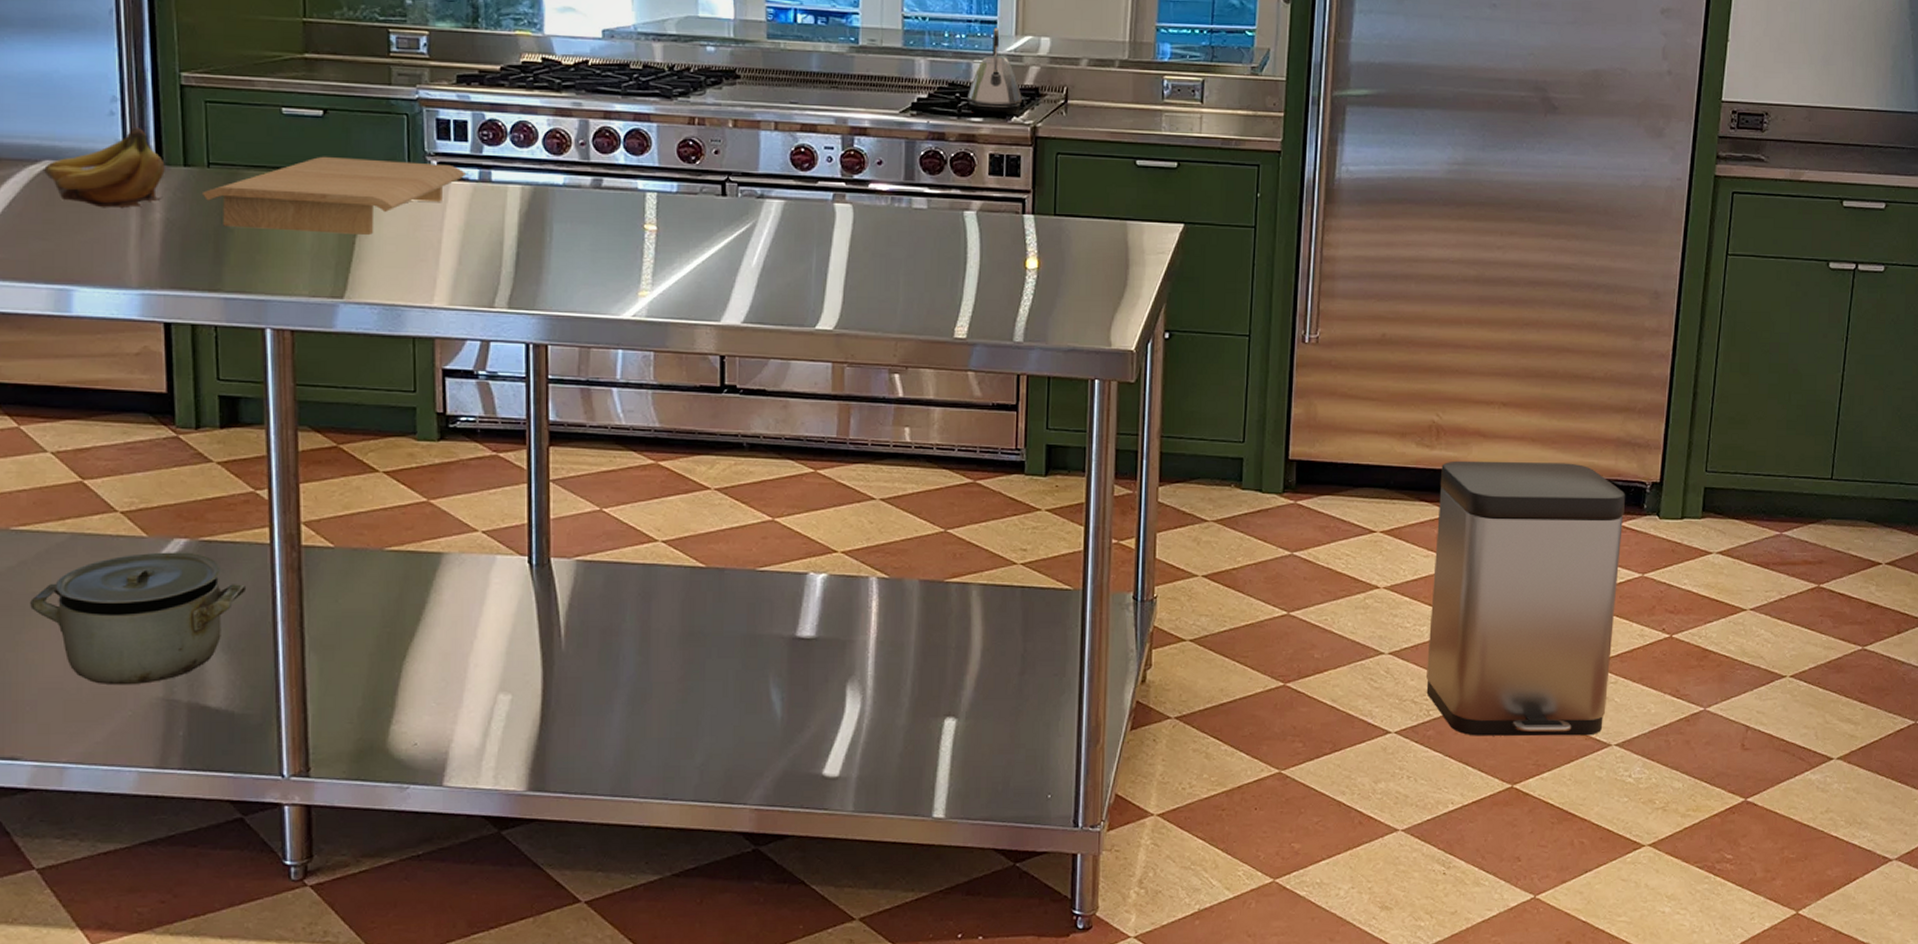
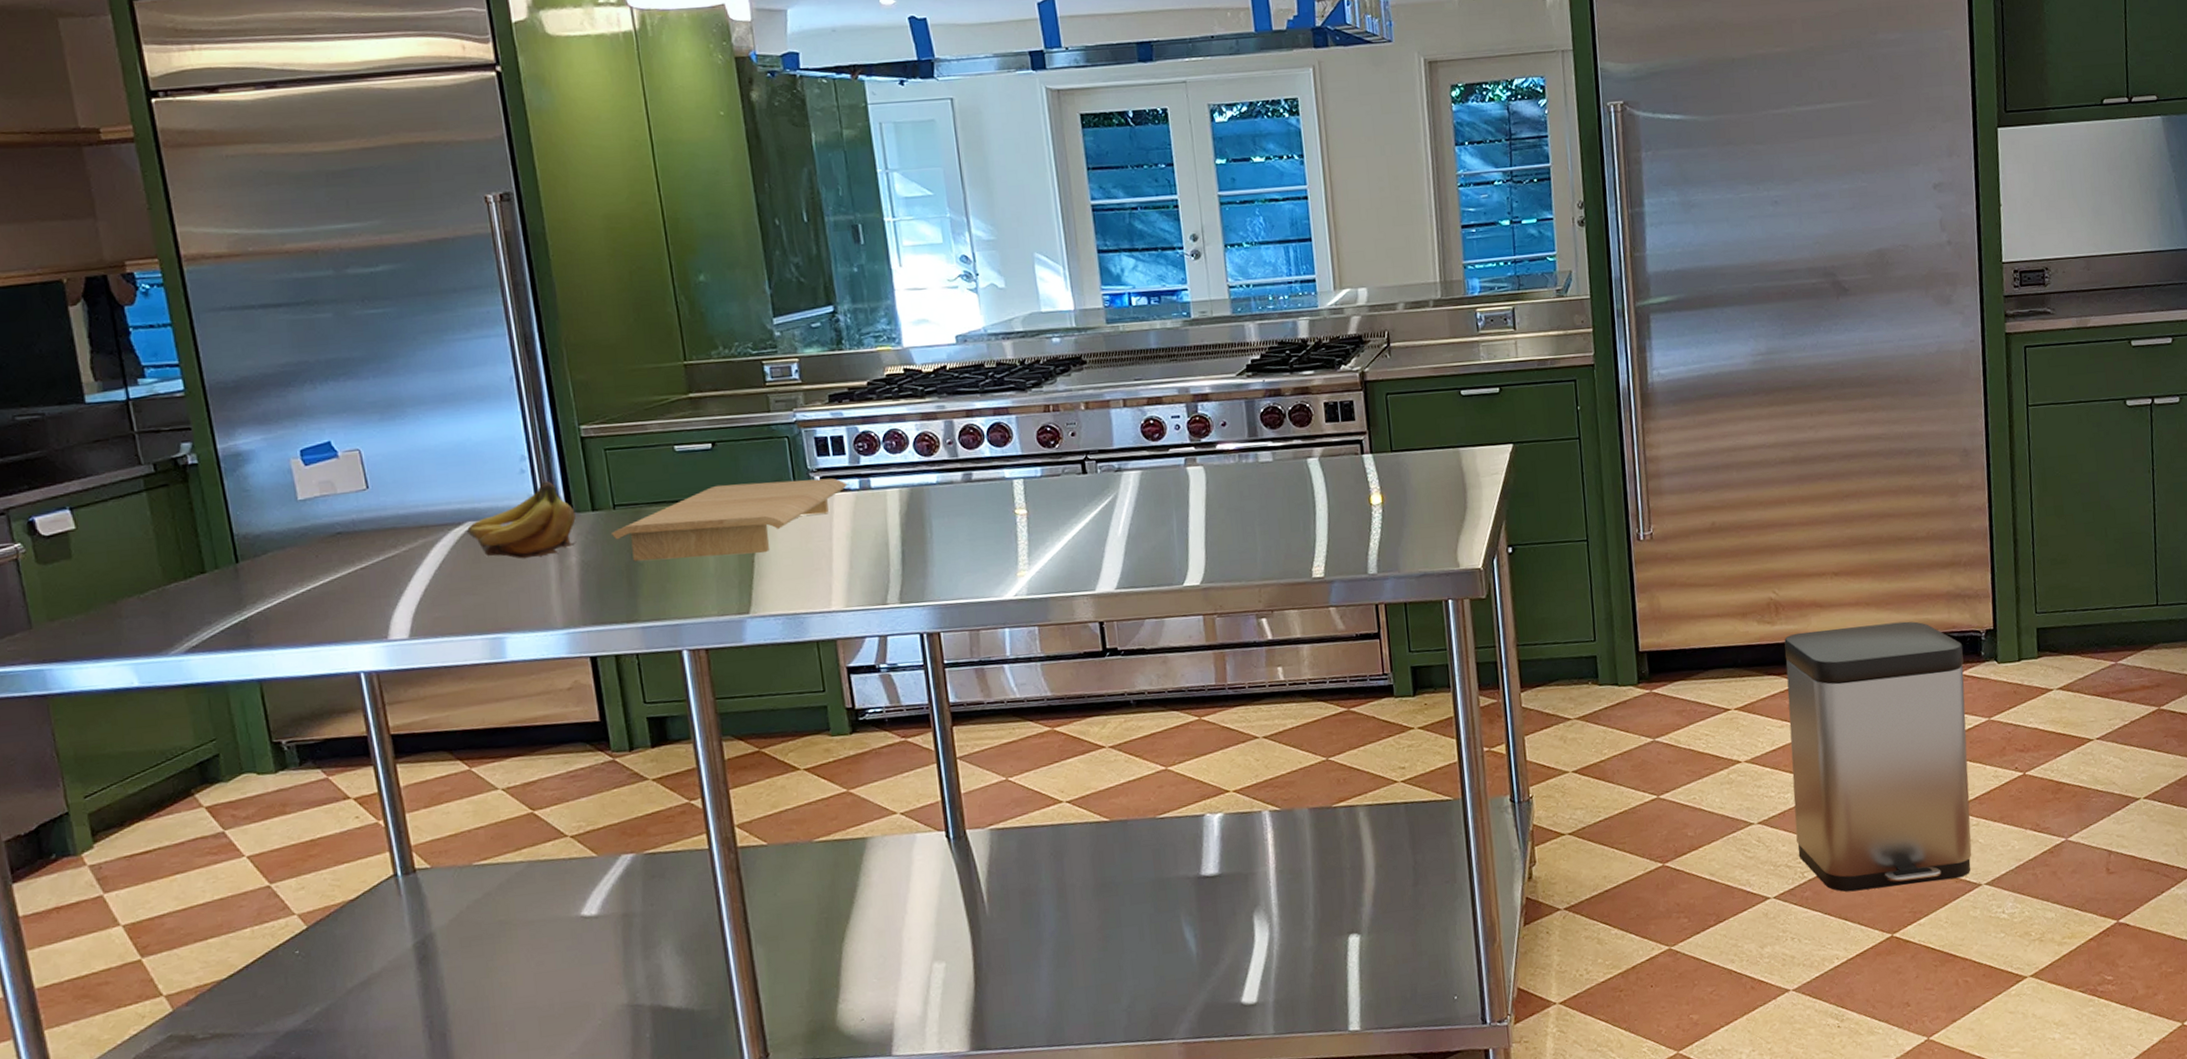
saucepan: present [30,552,245,686] -> none [498,865,692,999]
kettle: present [966,28,1023,117] -> none [1296,285,1349,369]

